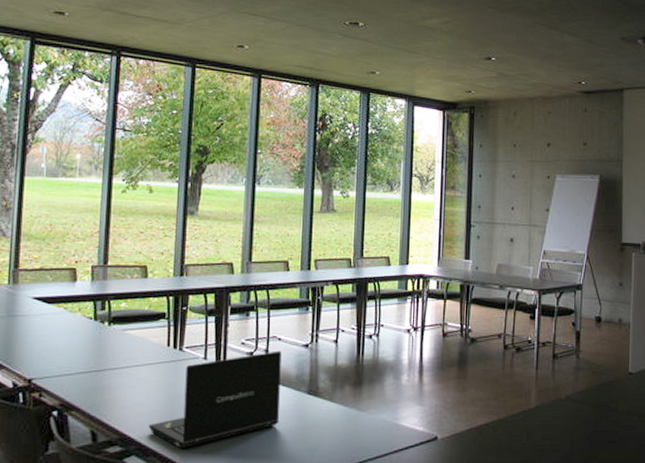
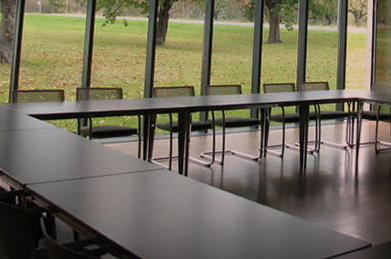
laptop: present [148,350,282,449] -> none [121,163,235,249]

